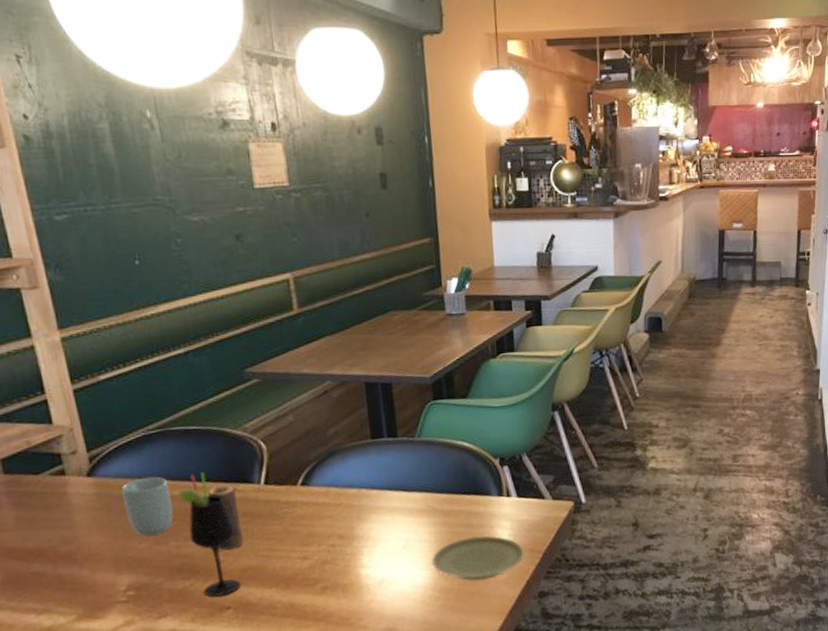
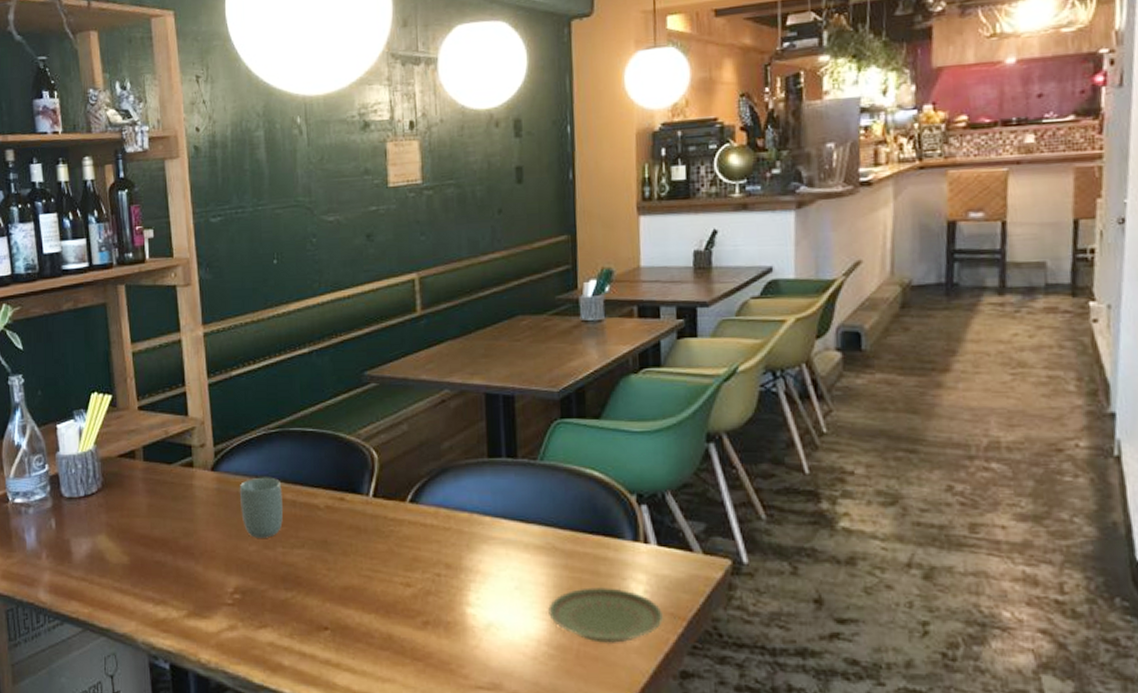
wine glass: present [177,472,241,597] -> none [289,477,341,614]
candle: present [208,485,243,550] -> none [317,493,347,563]

